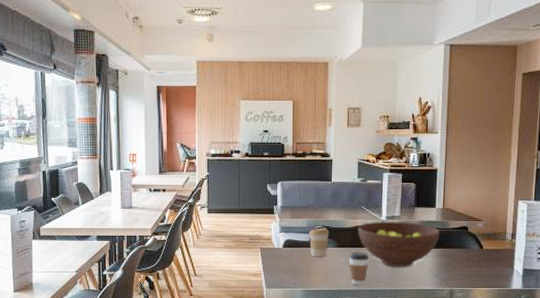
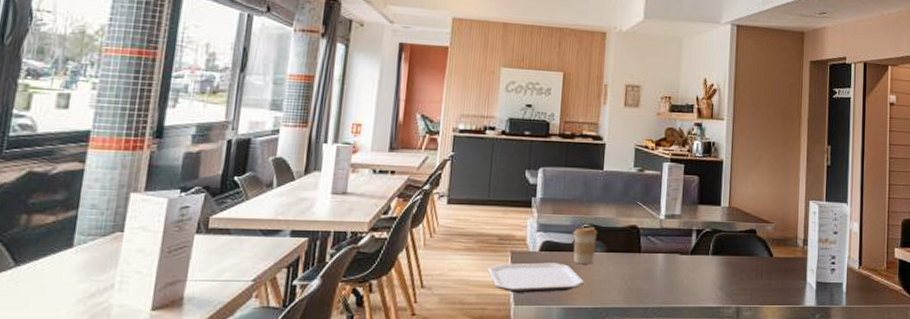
plate: none [243,256,320,279] -> present [487,262,584,293]
coffee cup: present [349,252,369,286] -> none [619,258,644,302]
fruit bowl: present [358,221,440,267] -> none [632,220,726,278]

